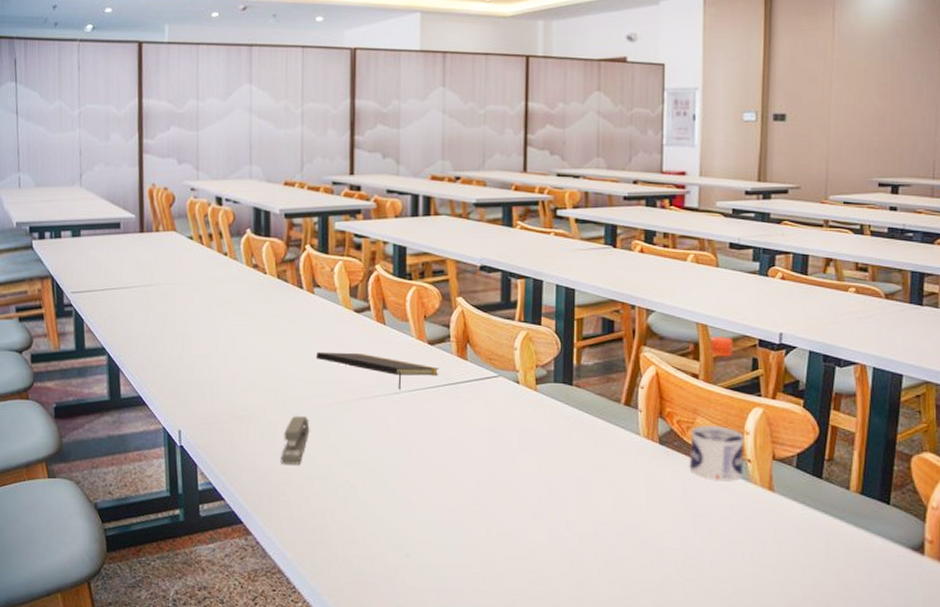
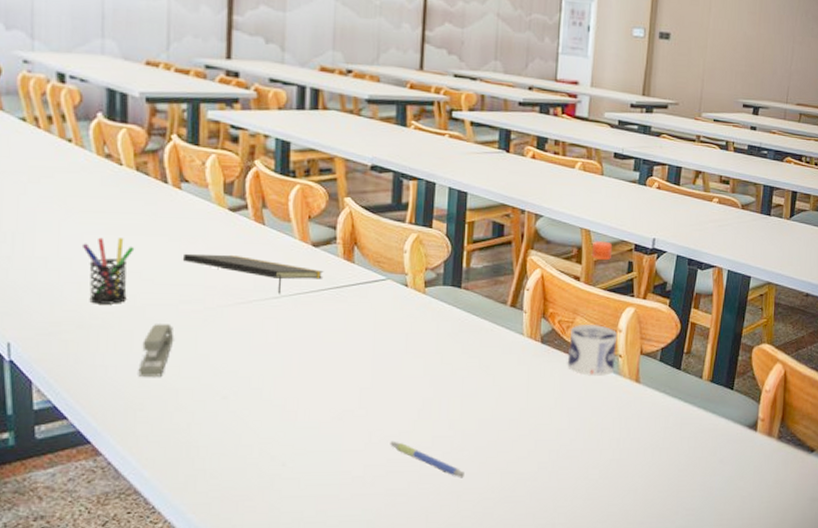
pen holder: none [235,338,277,398] -> present [81,237,135,304]
pen: none [507,538,584,583] -> present [390,441,464,478]

